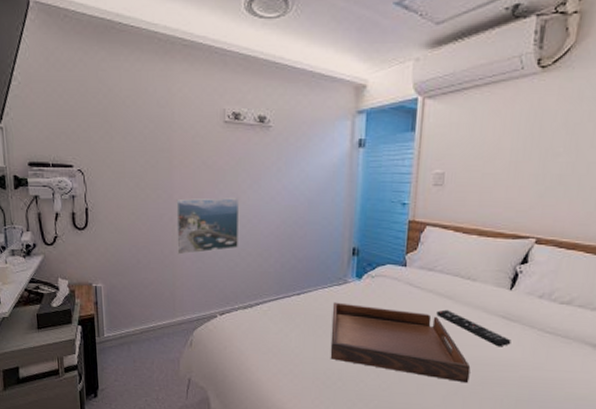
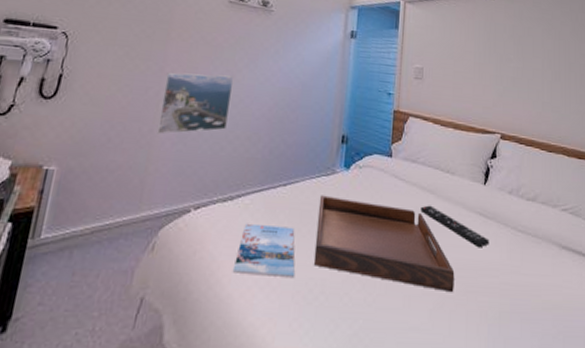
magazine: none [259,325,313,369] -> present [232,223,295,279]

